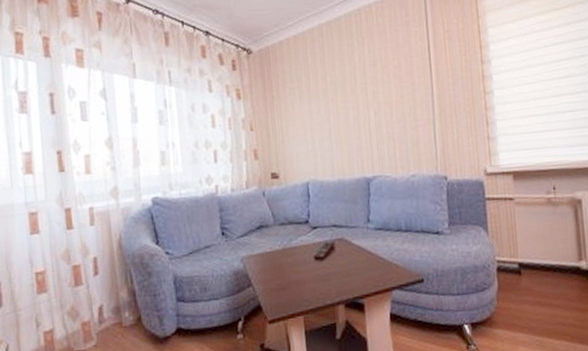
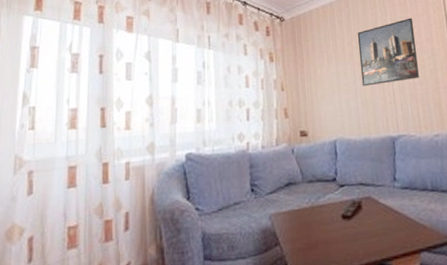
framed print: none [331,49,397,125] -> present [357,18,419,87]

